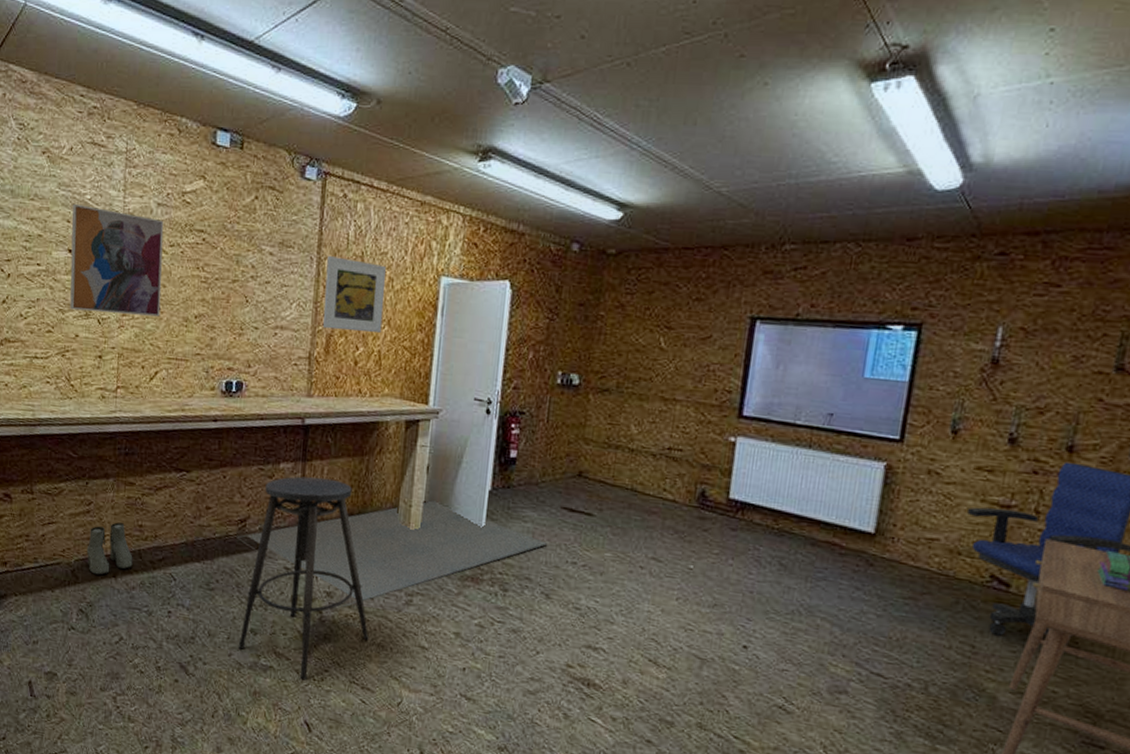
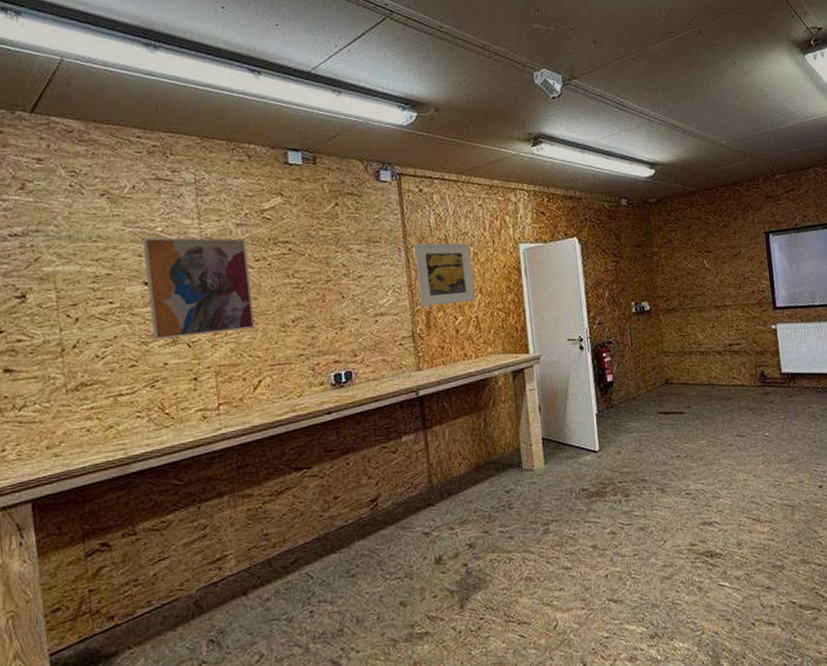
boots: present [86,522,133,575] -> none [208,537,263,599]
rug: present [236,500,547,608] -> none [370,434,653,556]
stool: present [238,476,369,680] -> none [389,439,516,635]

